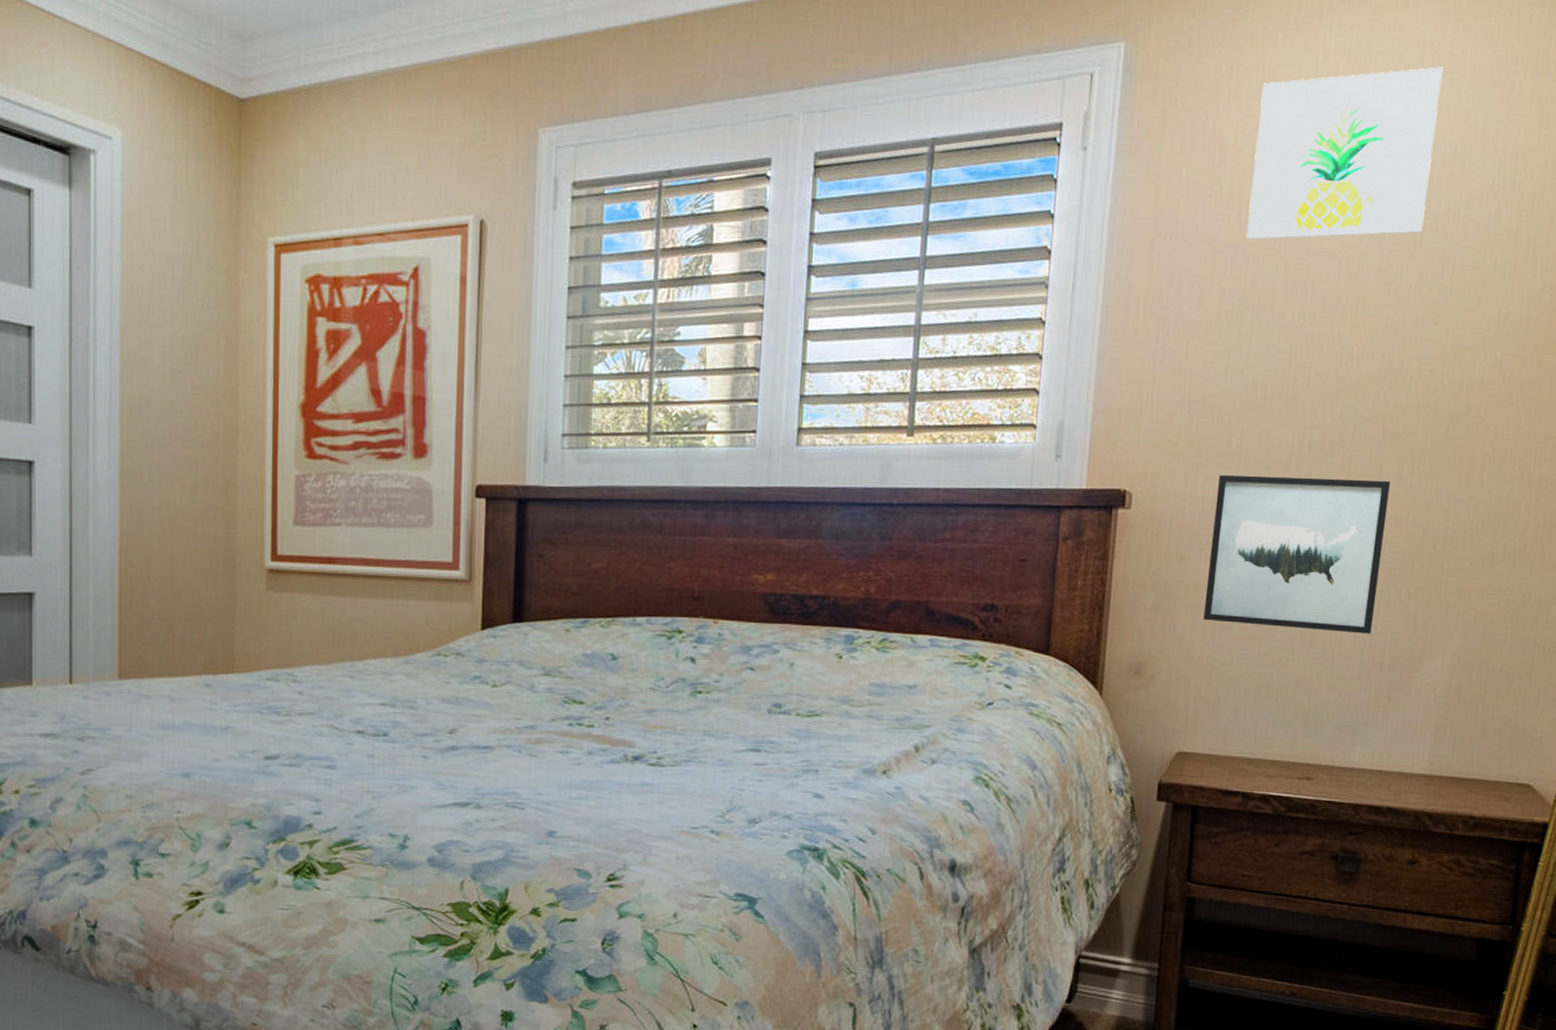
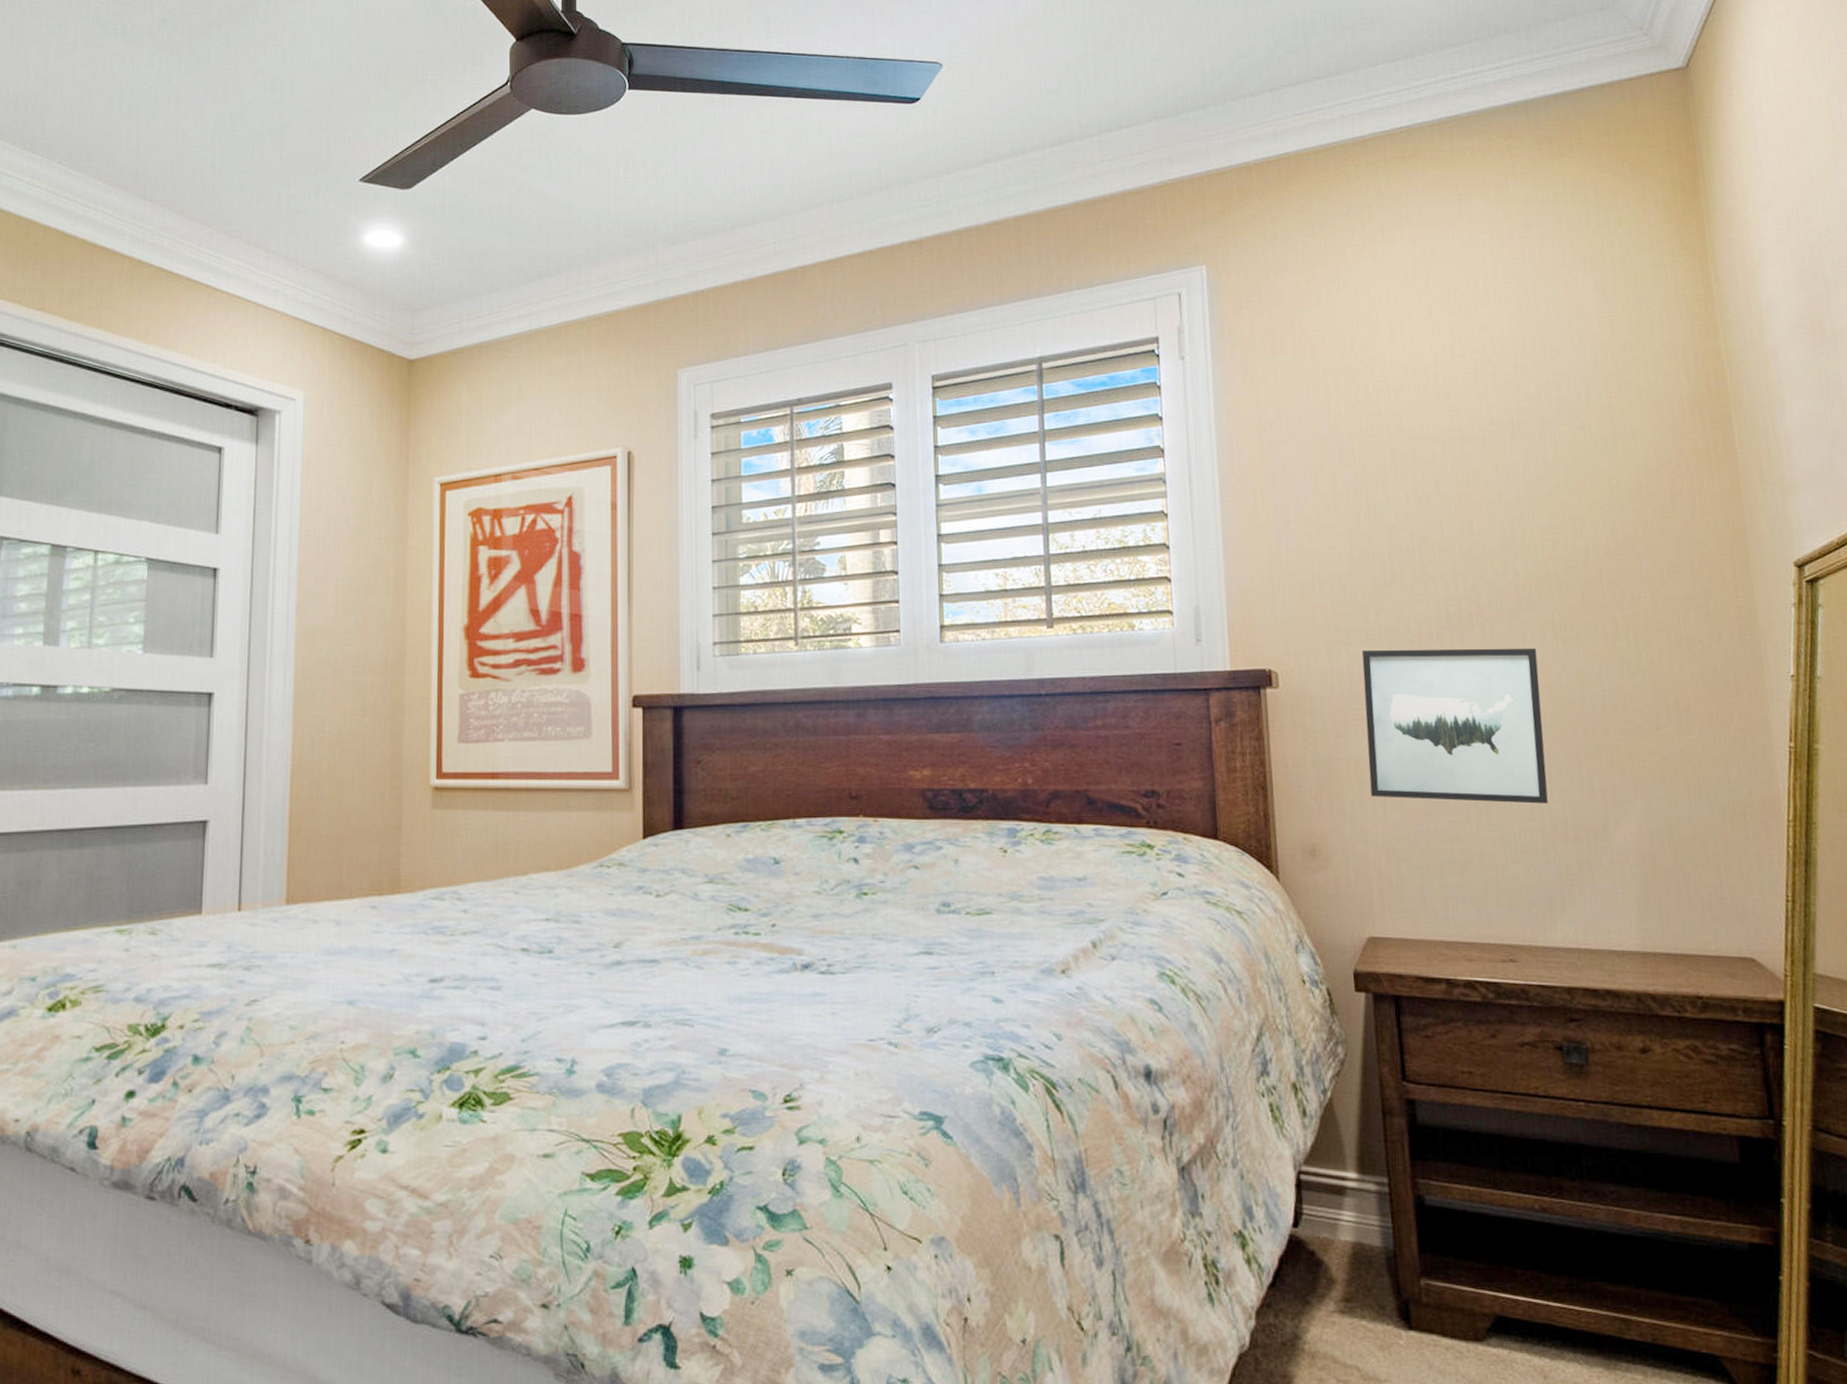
wall art: present [1246,66,1443,240] -> none [1340,268,1518,430]

